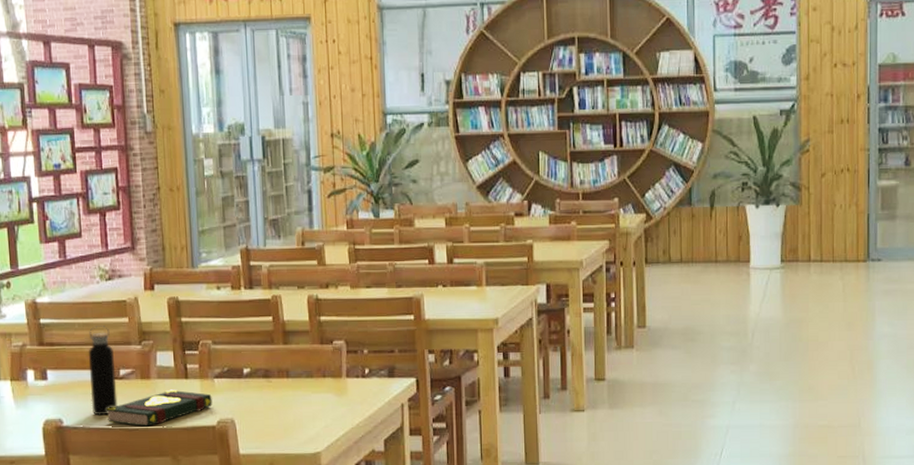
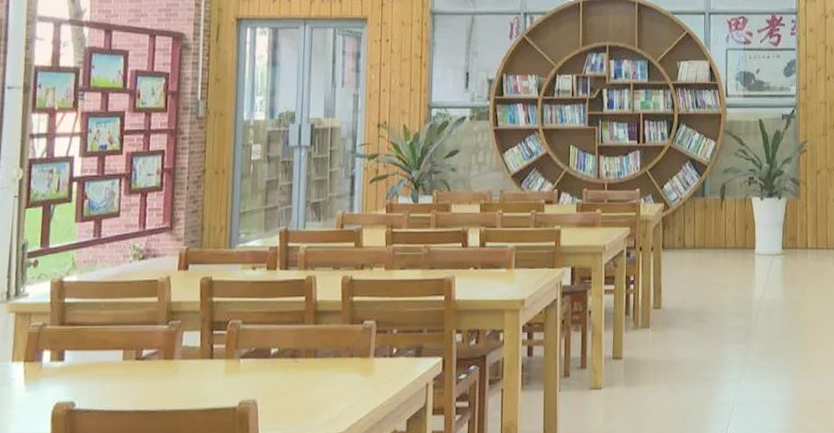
water bottle: present [88,326,118,416] -> none [107,305,140,398]
book: present [106,389,212,427] -> none [123,370,236,409]

